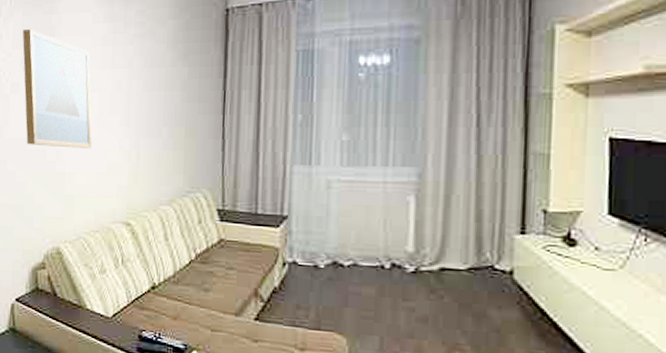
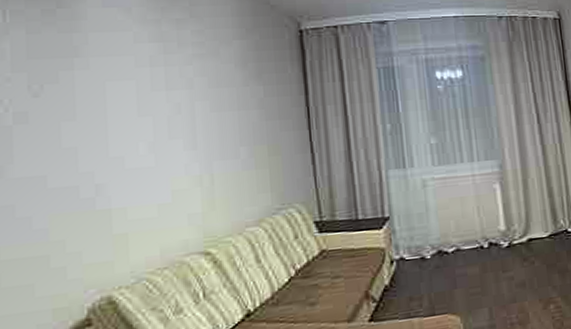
wall art: present [22,29,92,148] -> none [26,50,146,183]

